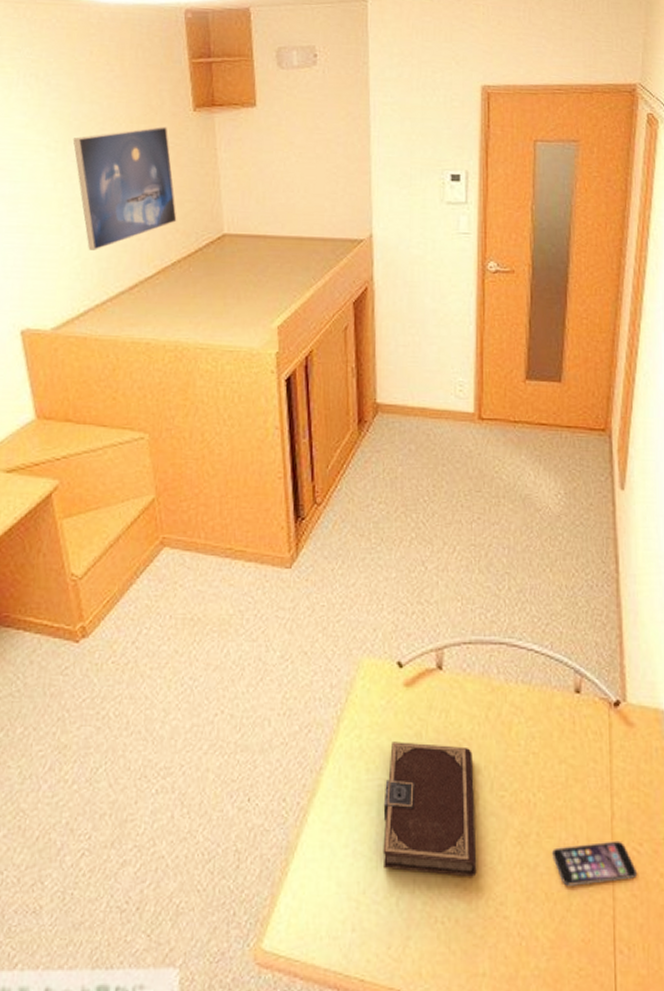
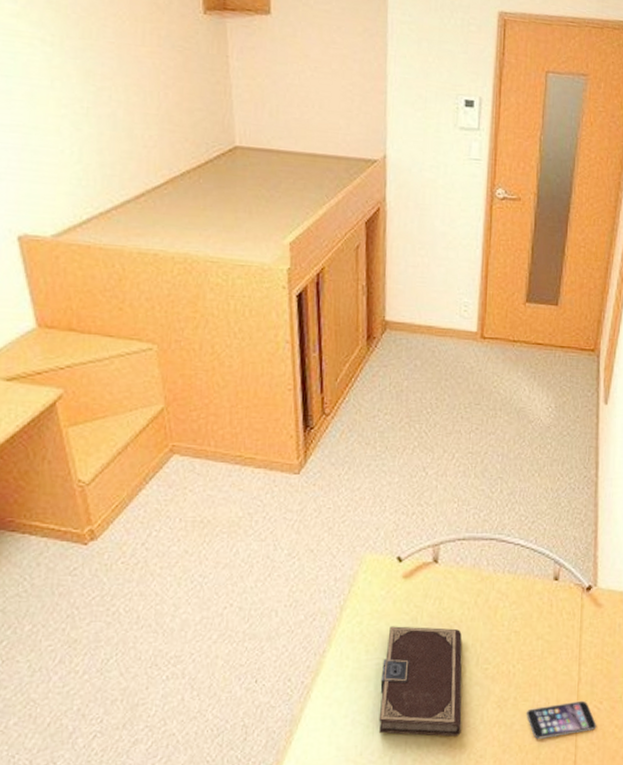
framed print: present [73,126,177,250] -> none [71,27,186,156]

